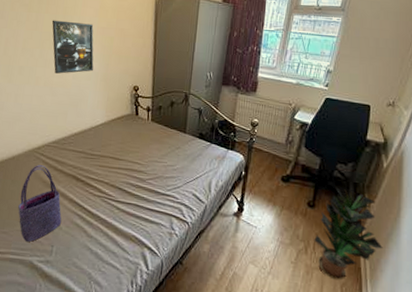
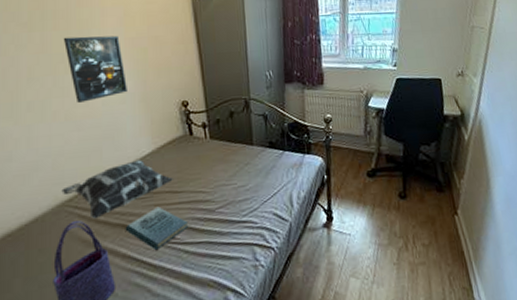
decorative pillow: none [34,127,118,167] -> present [61,160,174,219]
book: none [75,167,123,202] -> present [125,206,189,251]
potted plant: present [314,186,383,280] -> none [412,169,481,271]

